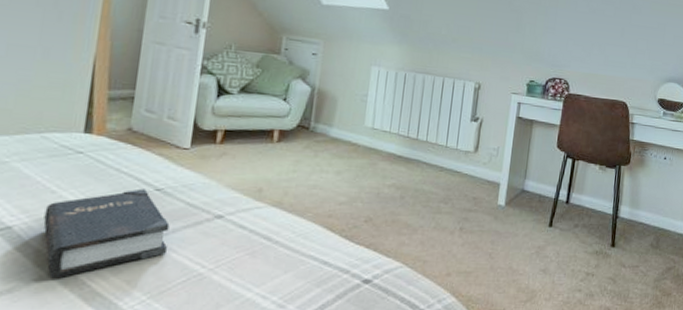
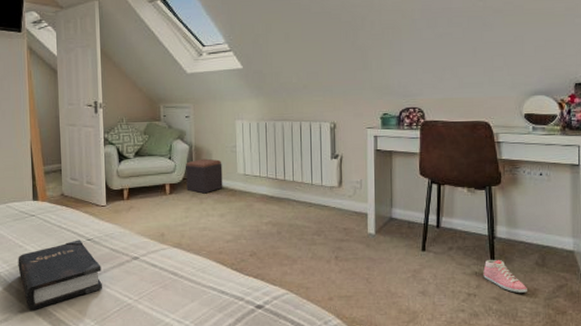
footstool: none [300,104,348,146] -> present [186,158,223,194]
sneaker: none [603,238,641,274] -> present [483,259,527,293]

